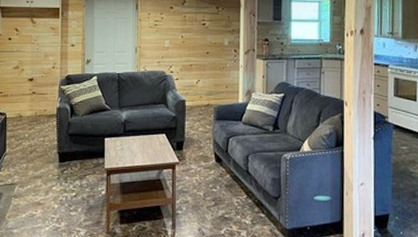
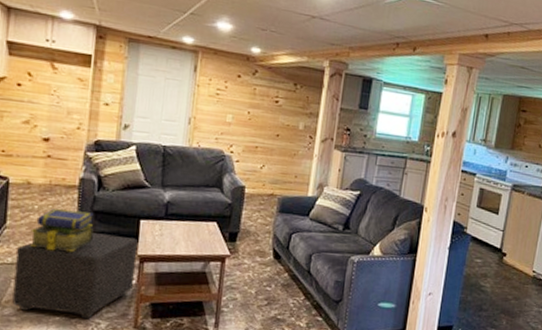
ottoman: none [13,153,105,228] -> present [12,233,139,319]
stack of books: none [23,136,70,171] -> present [29,209,94,253]

